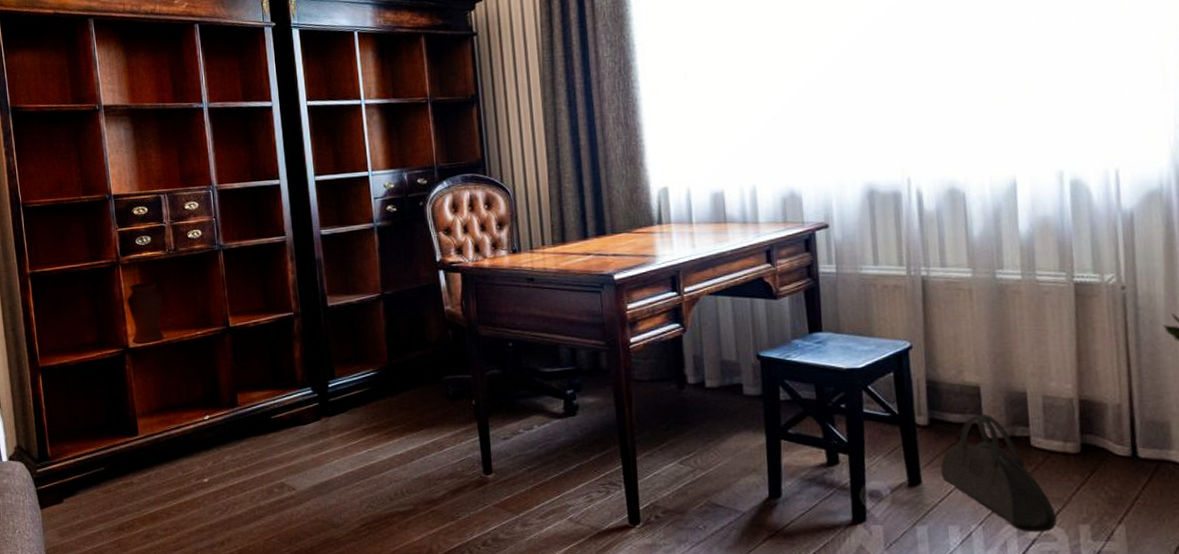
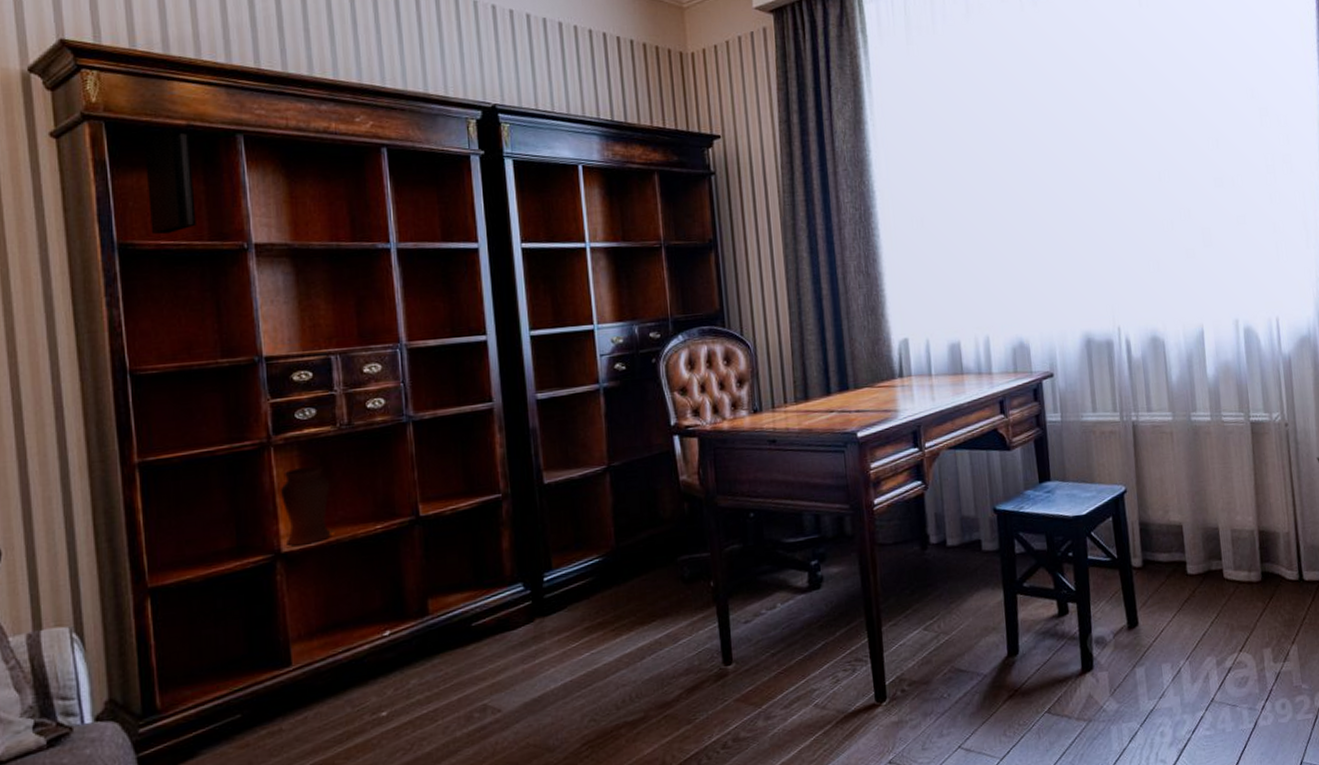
binder: none [26,15,63,100] -> present [144,127,196,235]
handbag: present [940,415,1057,532] -> none [1153,551,1246,662]

